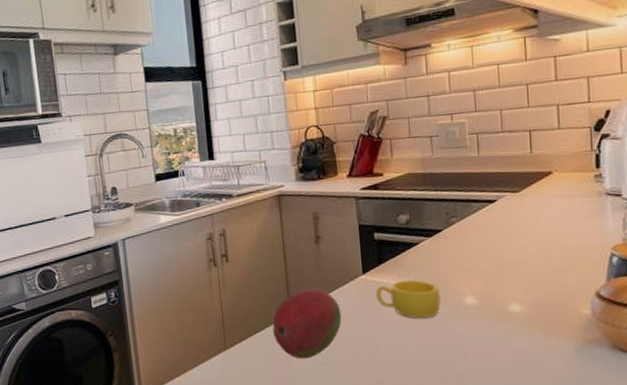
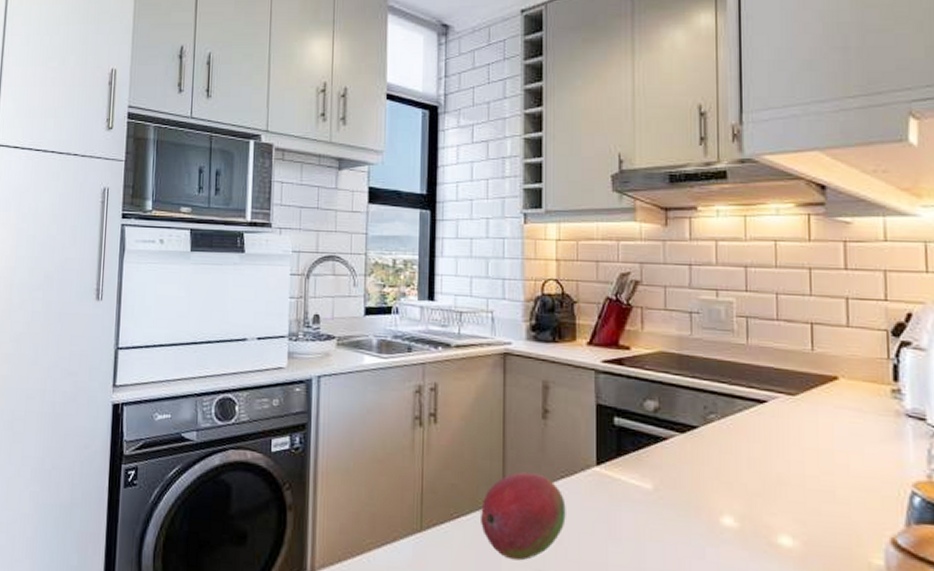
cup: present [376,279,441,319] -> none [611,481,691,535]

